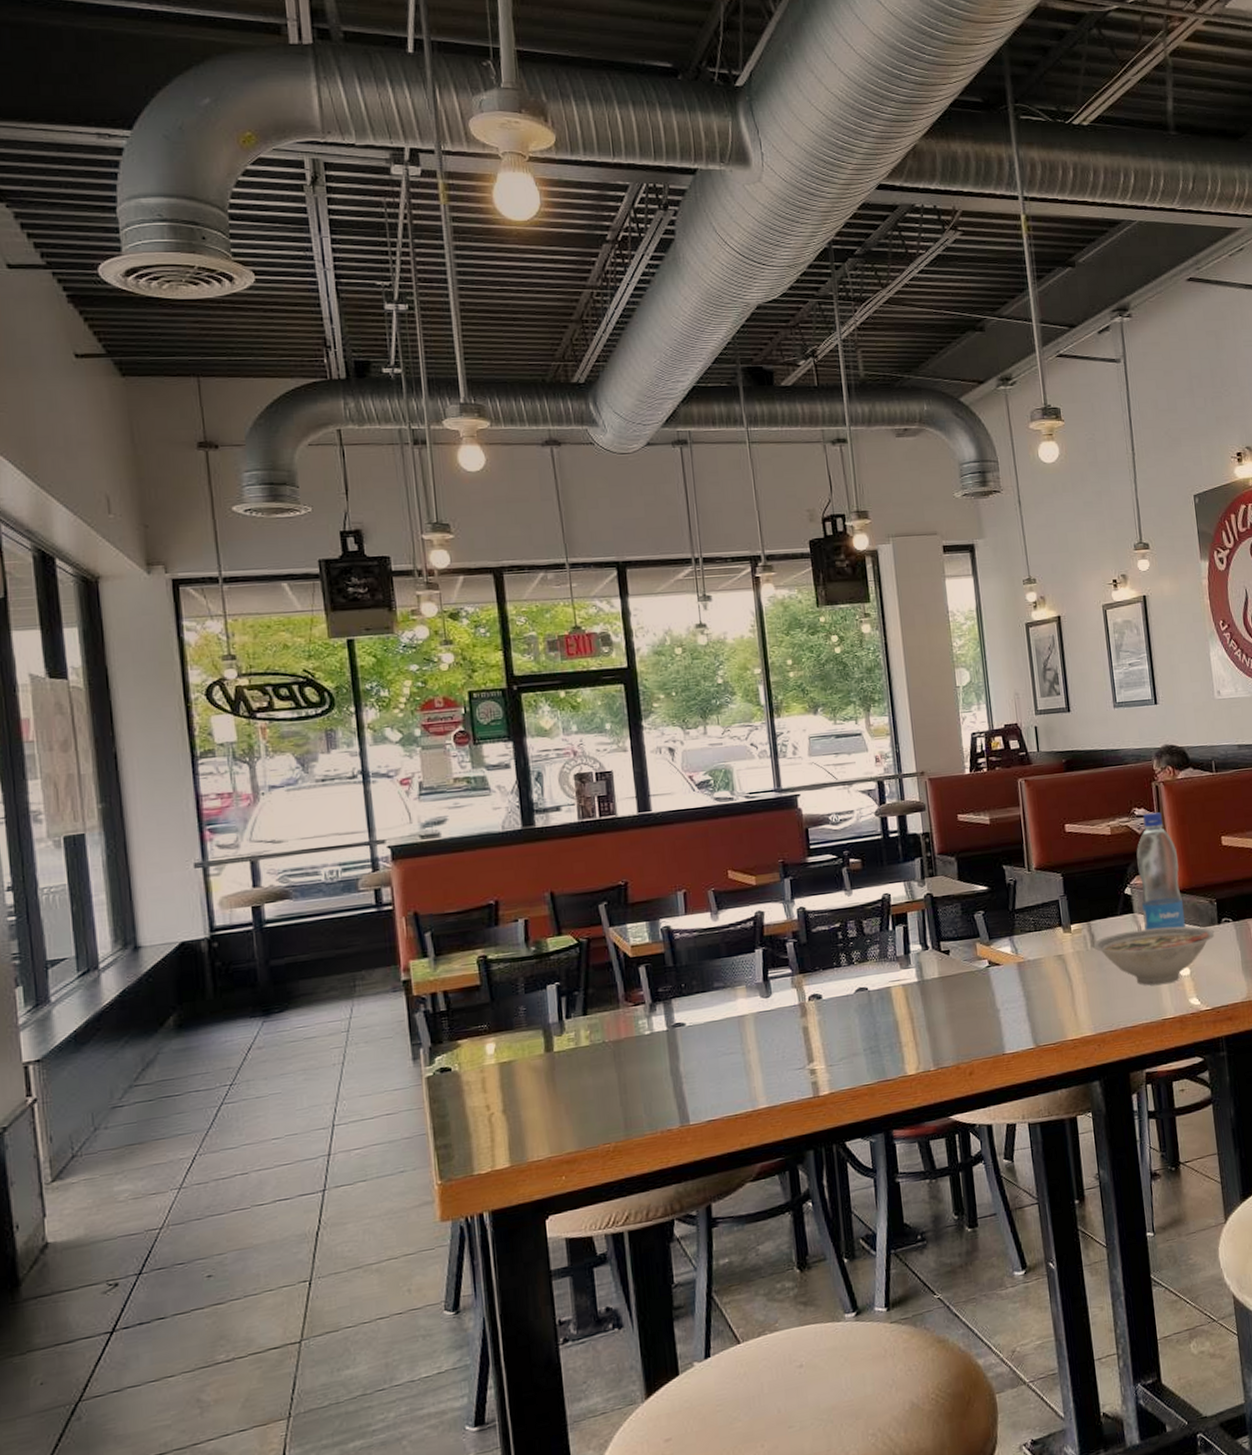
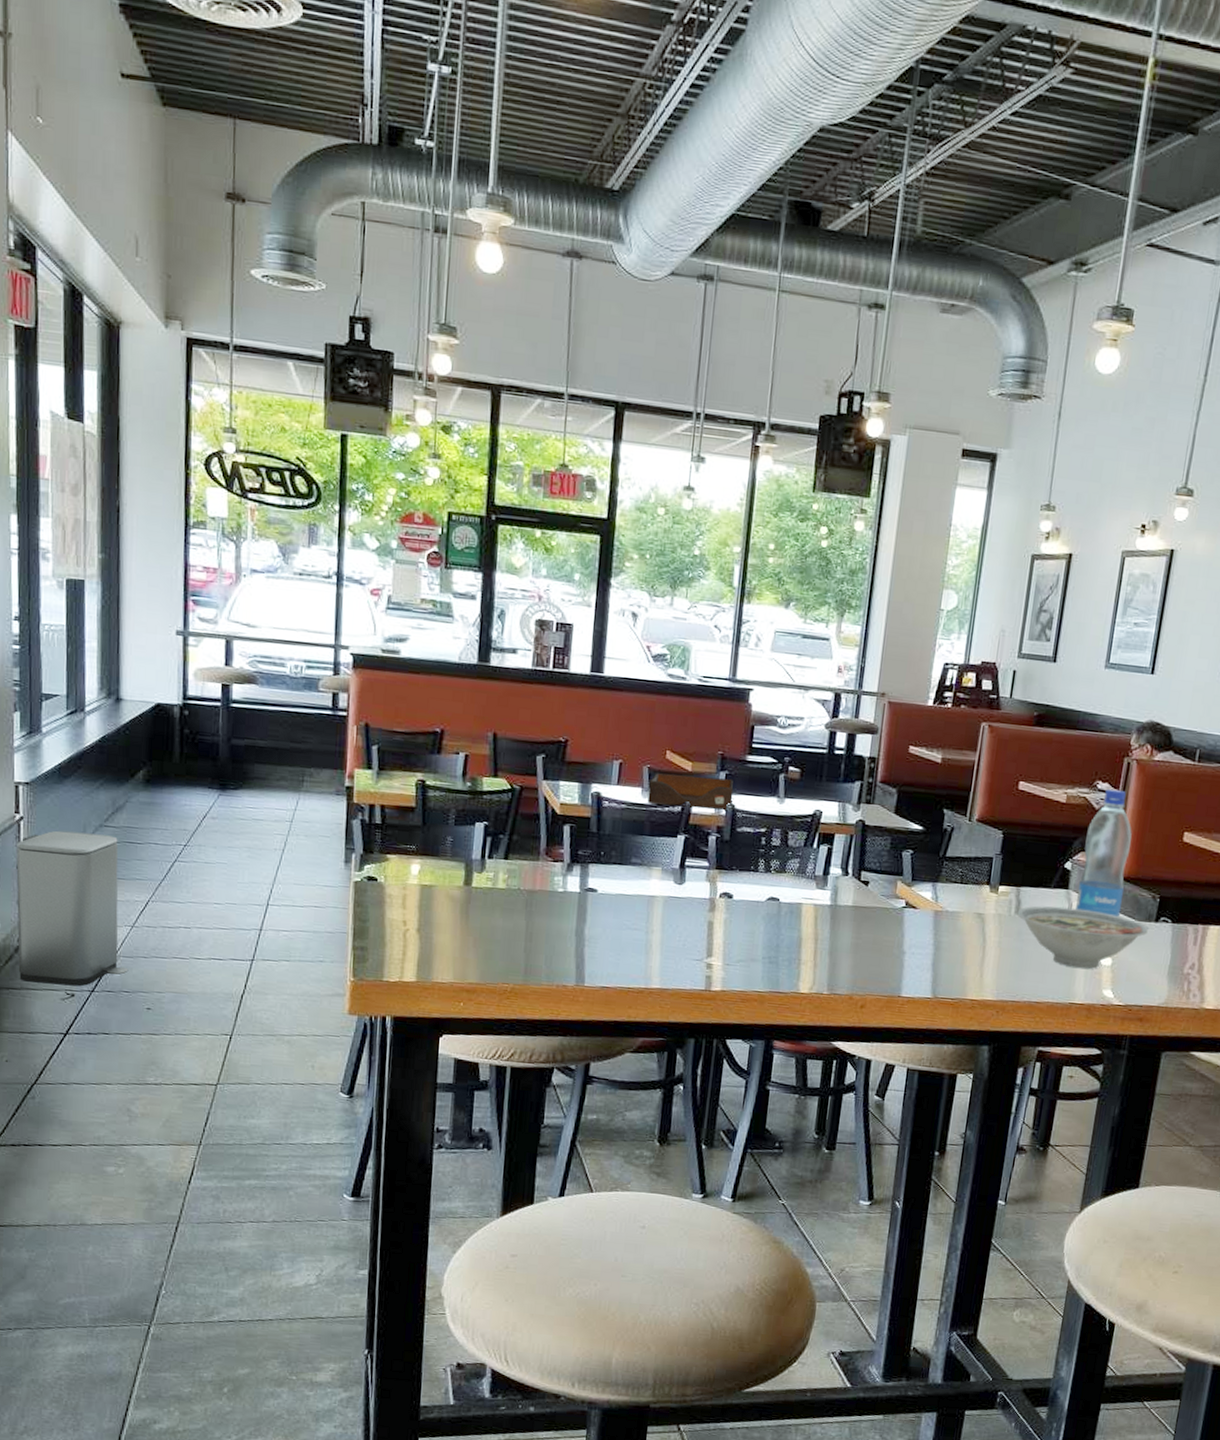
pedal bin: none [32,1094,181,1285] -> present [16,830,129,986]
tray: none [717,884,802,925] -> present [647,773,734,811]

